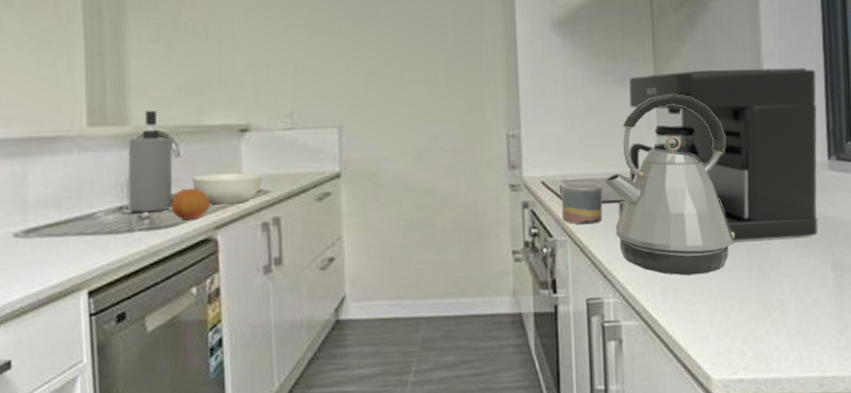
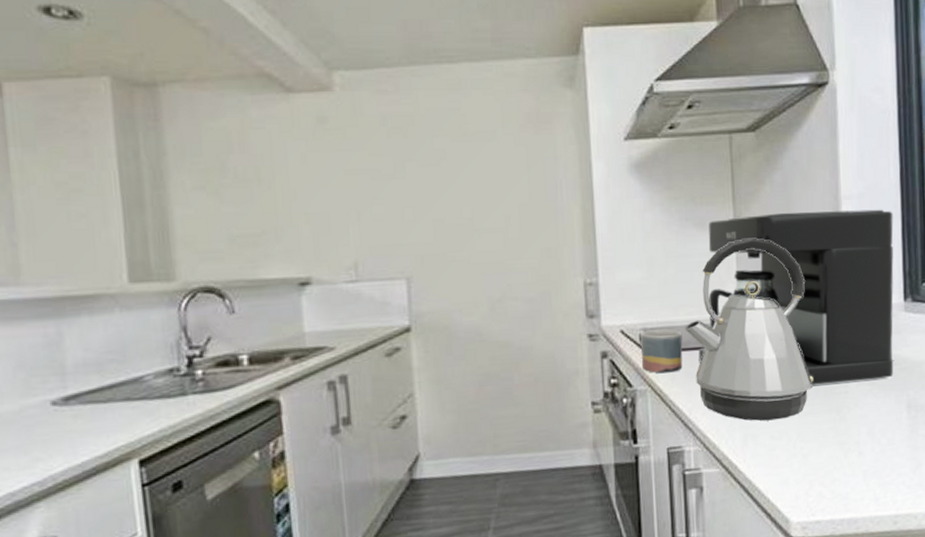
soap dispenser: present [124,111,173,213] -> none [170,264,229,375]
fruit: present [171,188,210,220] -> none [227,346,271,382]
bowl: present [191,172,264,205] -> none [248,328,328,364]

